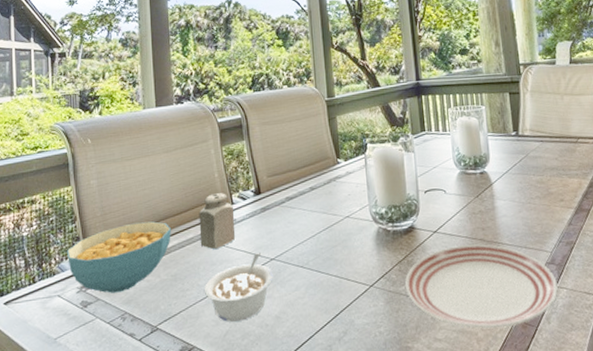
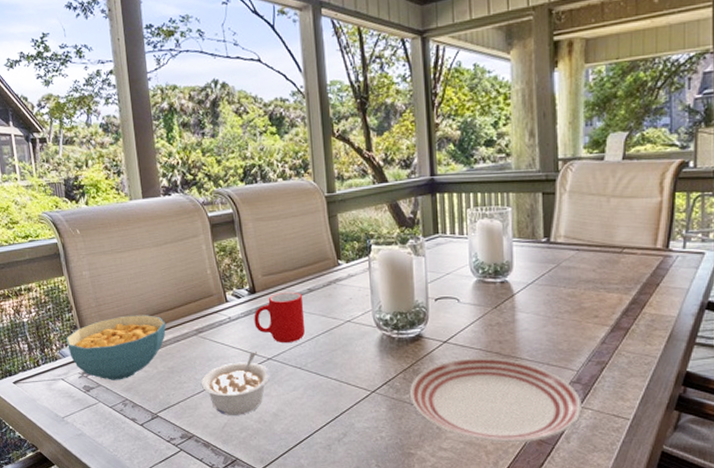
salt shaker: present [198,193,236,250] -> none [192,290,231,346]
cup: none [258,191,308,243] -> present [254,292,306,344]

